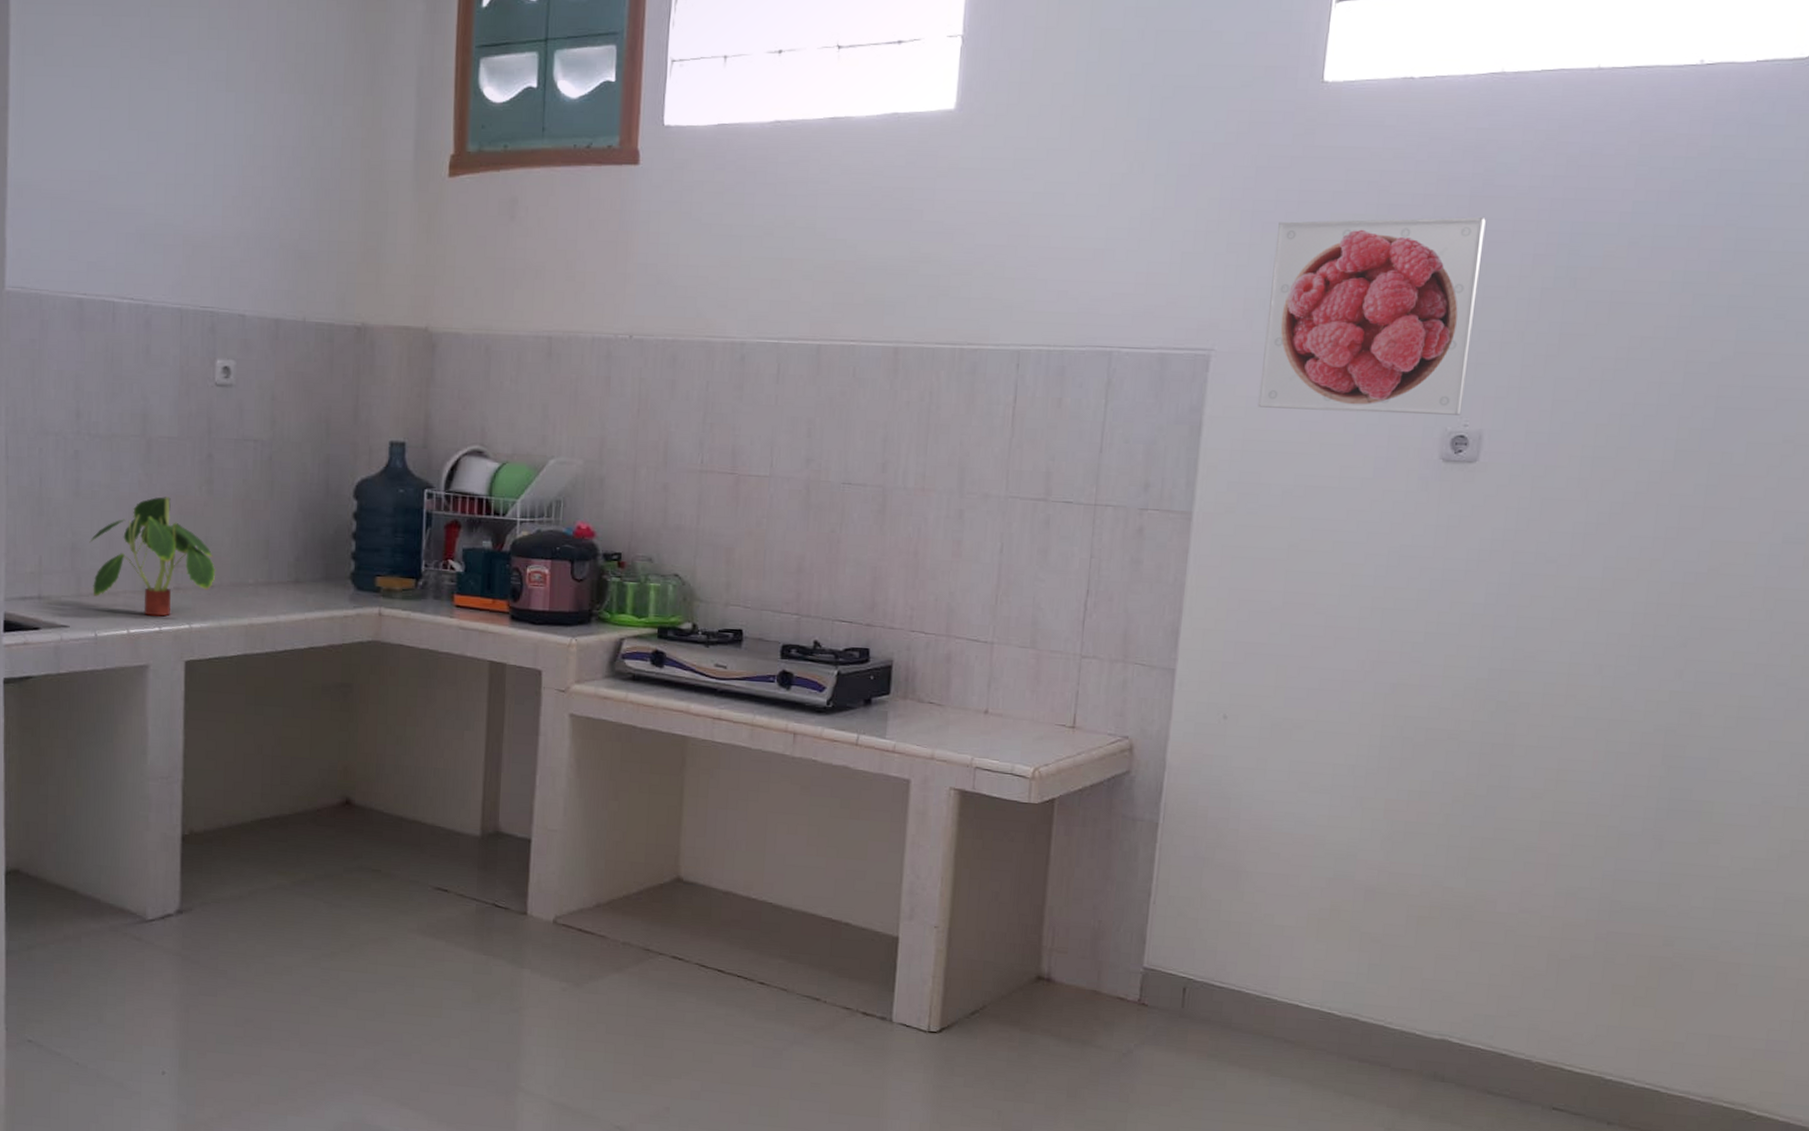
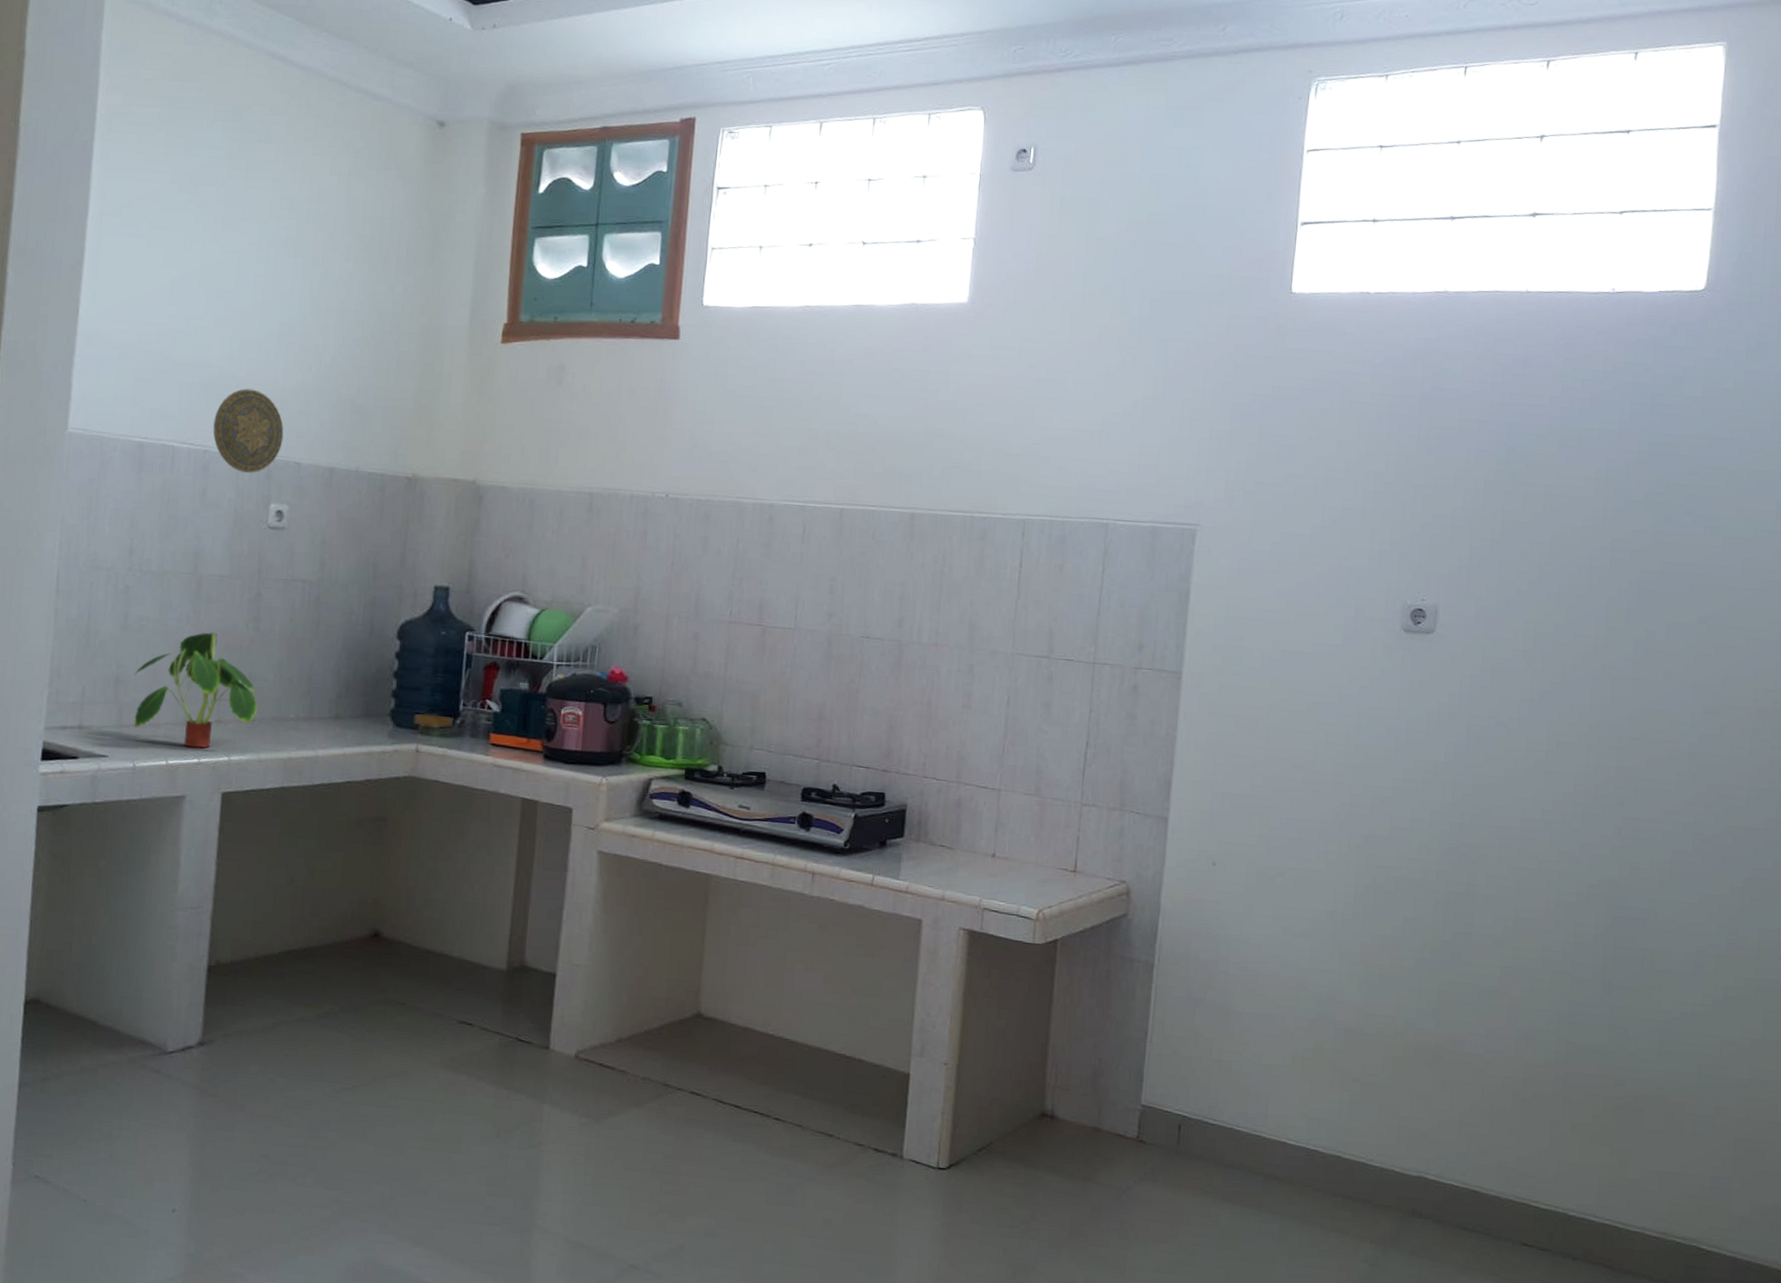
decorative plate: none [153,237,226,328] -> present [213,388,284,473]
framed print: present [1258,217,1486,415] -> none [1239,413,1435,591]

